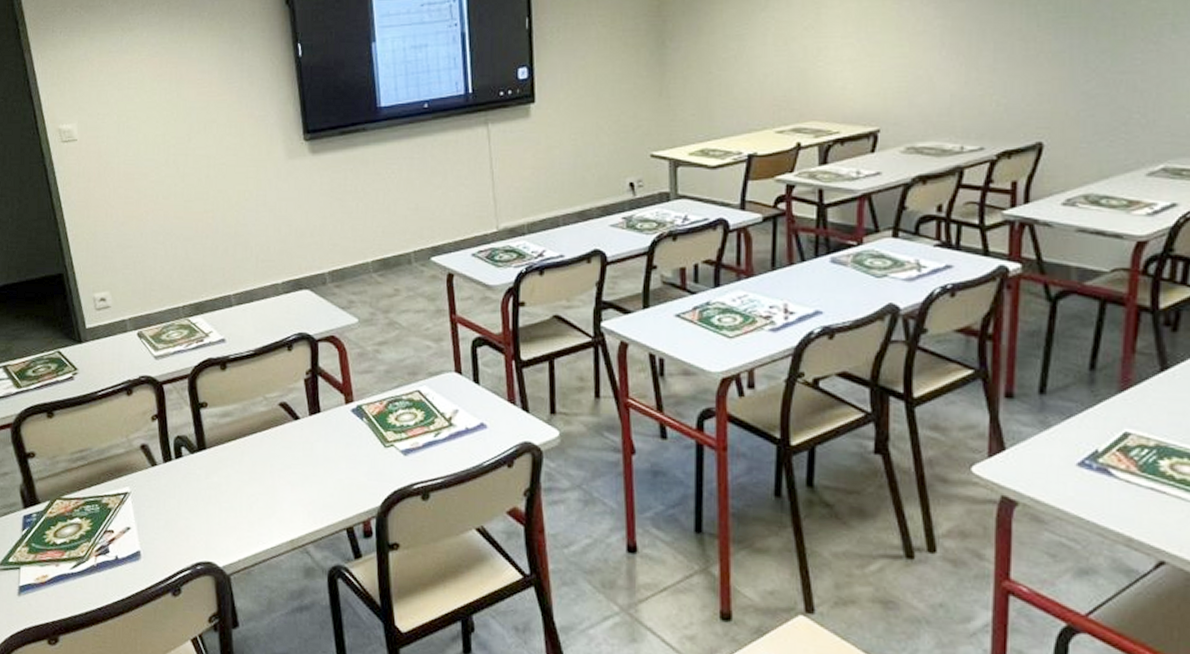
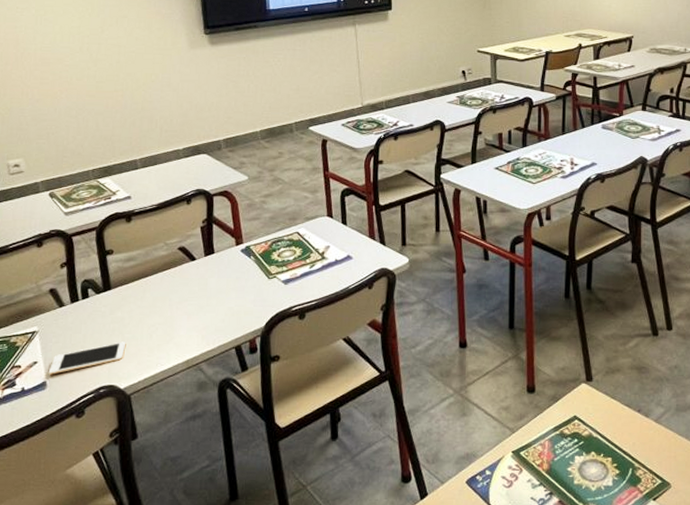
cell phone: none [142,511,224,544] -> present [48,341,126,375]

